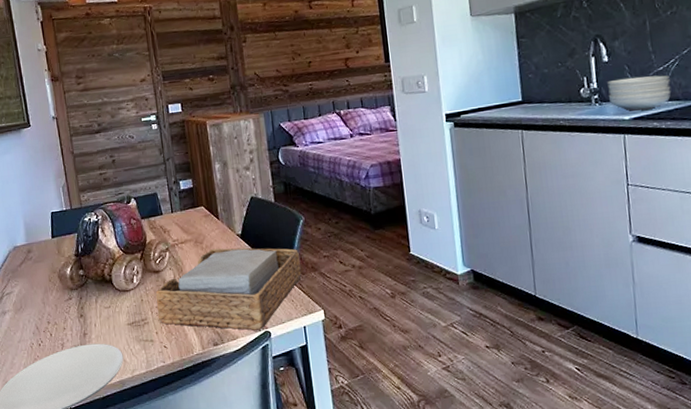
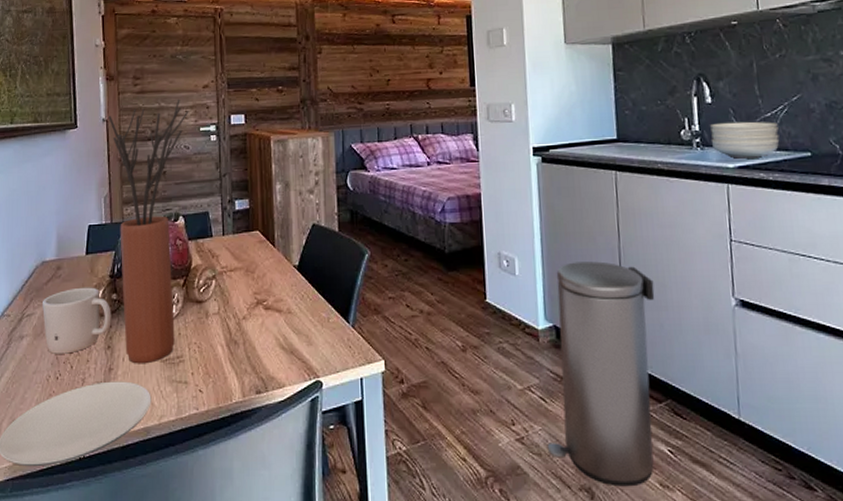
mug: none [19,265,81,325] -> present [42,287,112,354]
vase: none [58,93,139,328] -> present [109,99,189,364]
napkin holder: present [155,247,301,331] -> none [195,280,363,380]
pedal bin: none [470,211,564,401] -> present [547,261,655,487]

